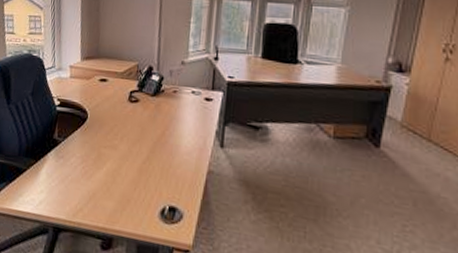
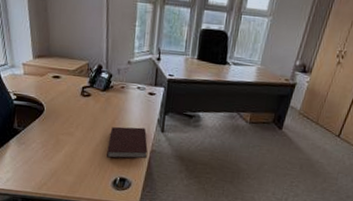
notebook: none [154,139,204,182] -> present [107,126,148,159]

